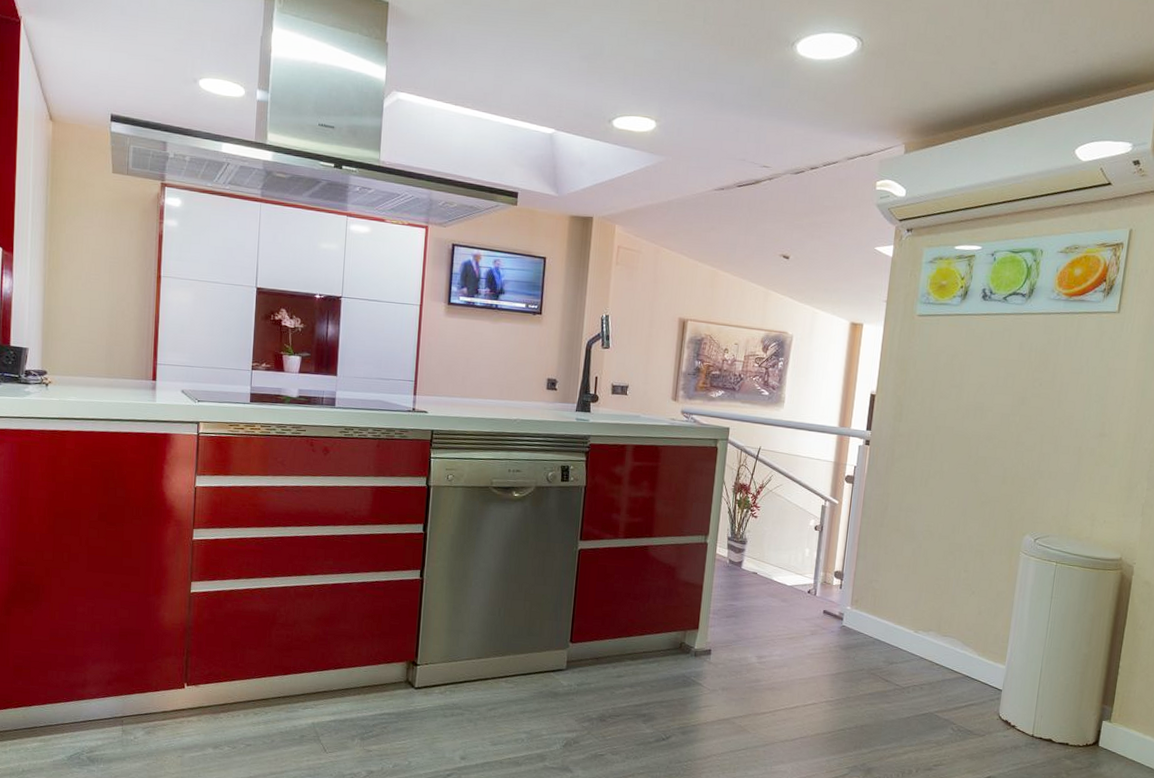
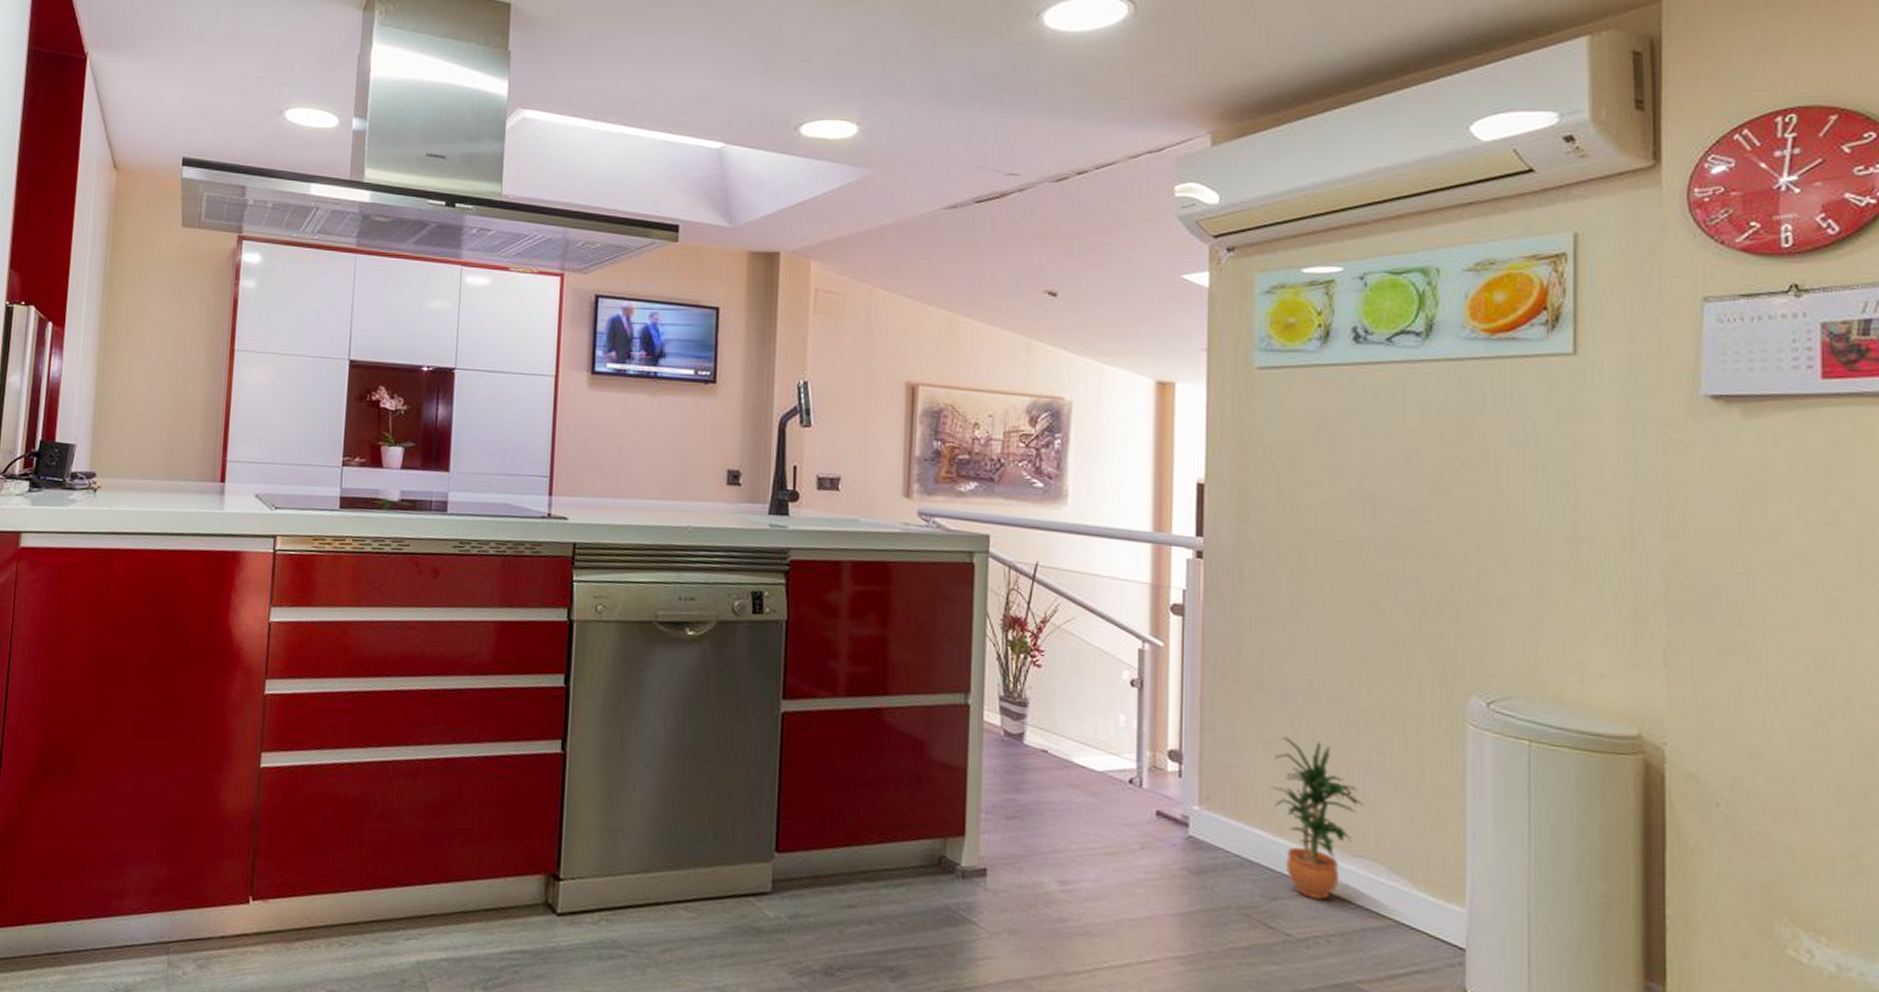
potted plant: none [896,562,953,663] -> present [1269,737,1364,900]

